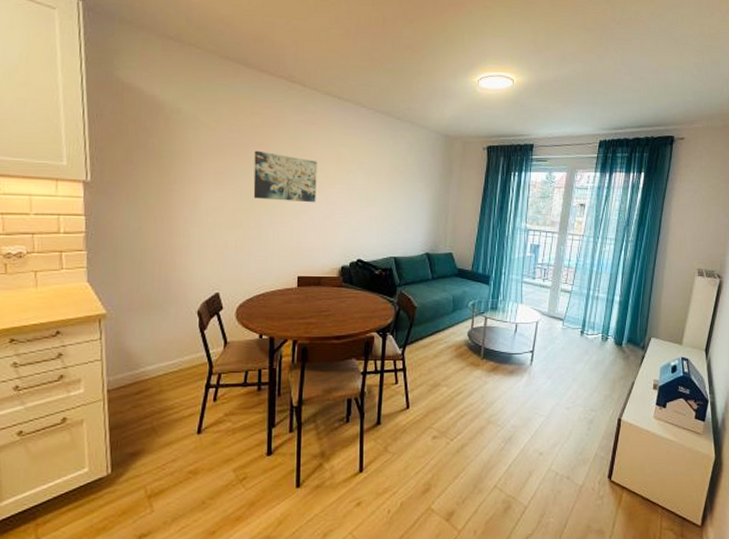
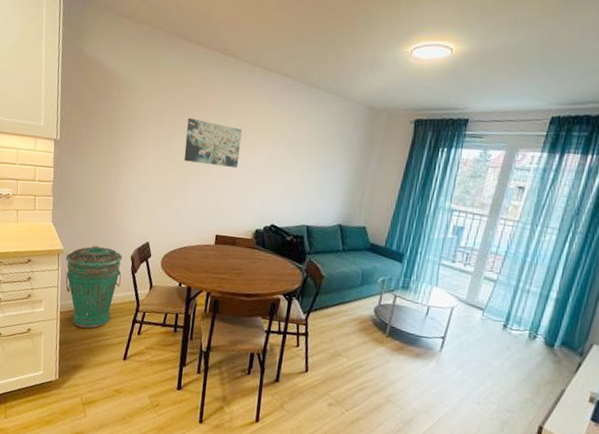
trash can: none [110,305,187,405] -> present [65,246,122,329]

